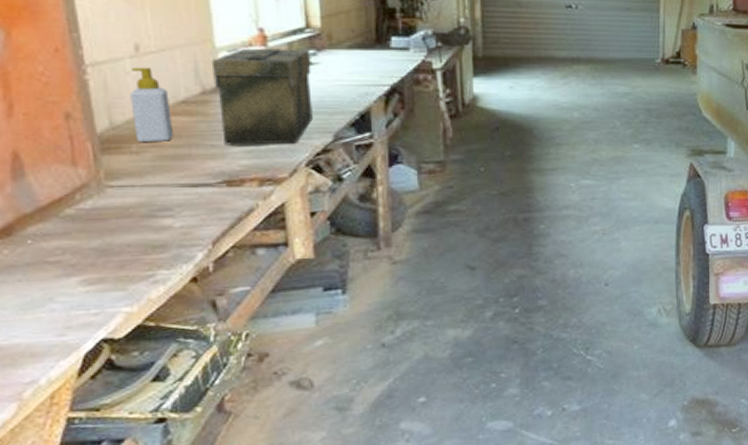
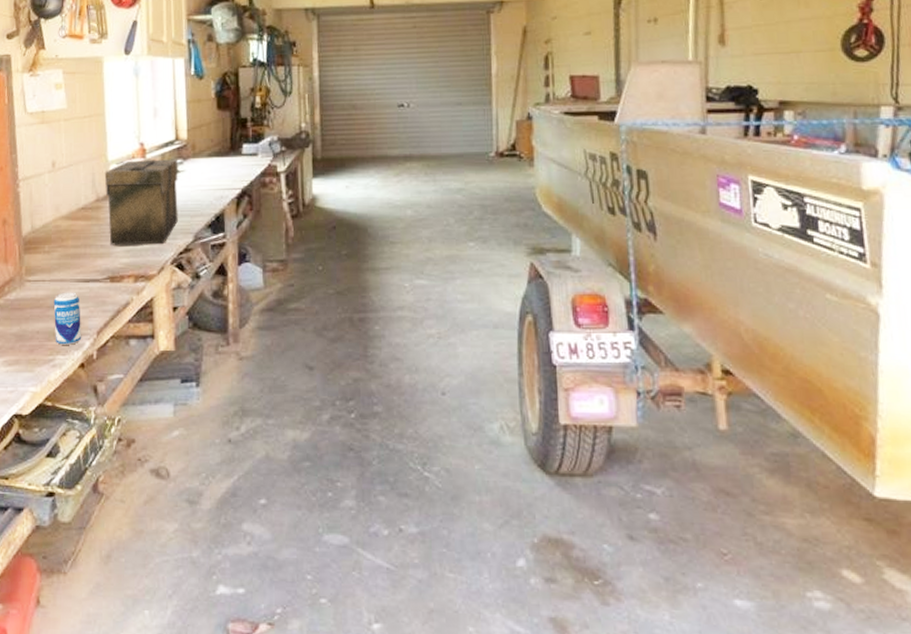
soap bottle: present [130,67,174,142] -> none [46,180,75,243]
beverage can: none [149,198,192,258] -> present [53,292,82,345]

